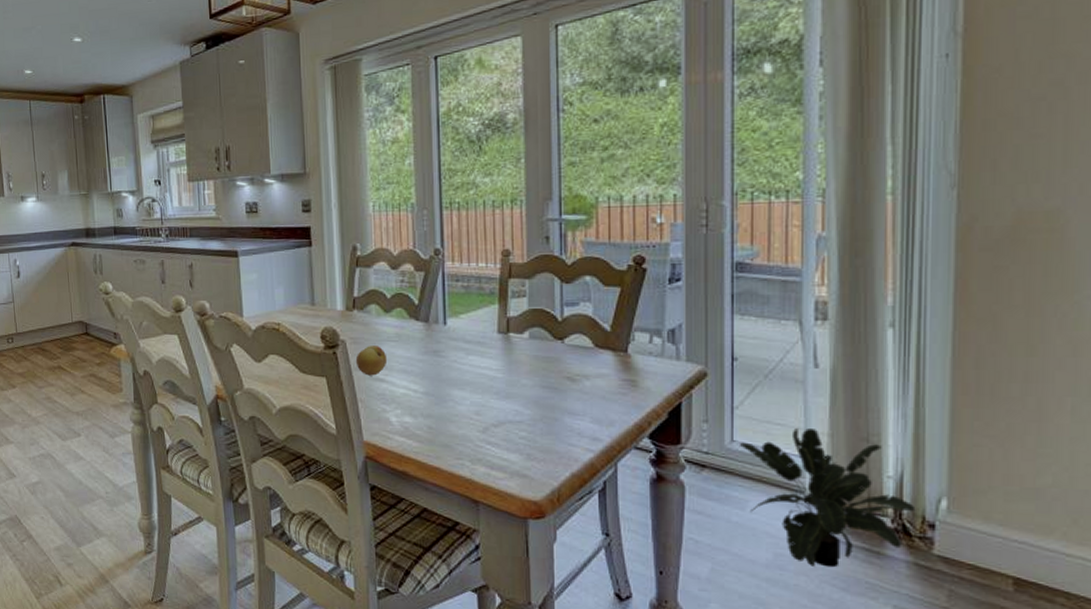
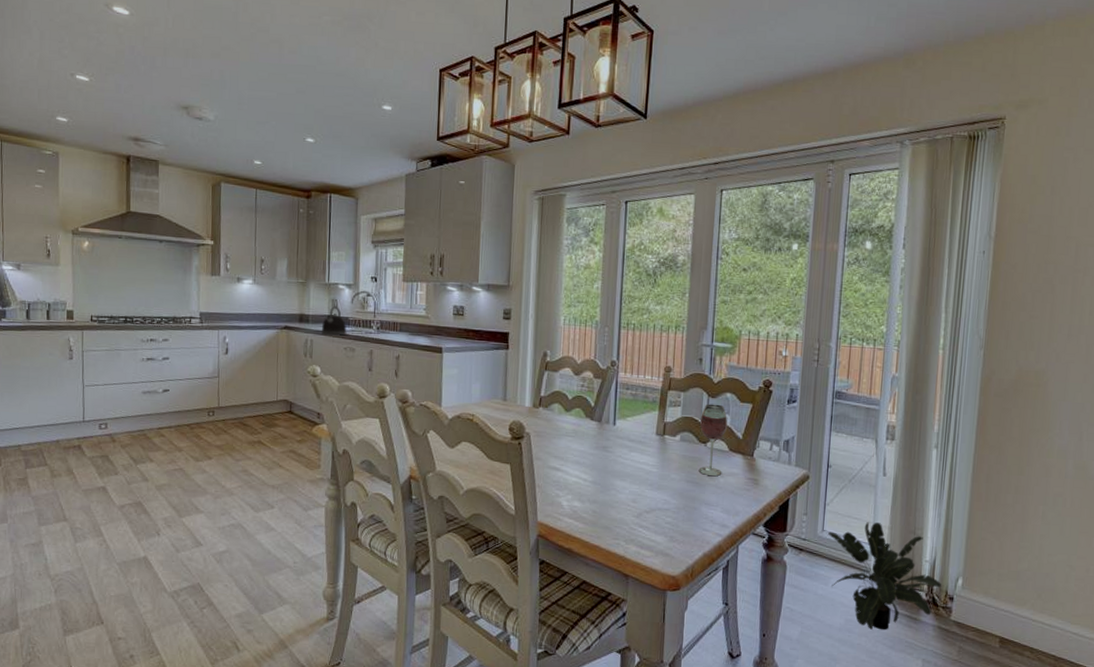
kettle: none [108,215,135,249] -> present [321,305,347,336]
fruit: present [355,346,388,376] -> none [537,439,564,465]
wineglass: none [553,291,590,378] -> present [699,403,728,476]

